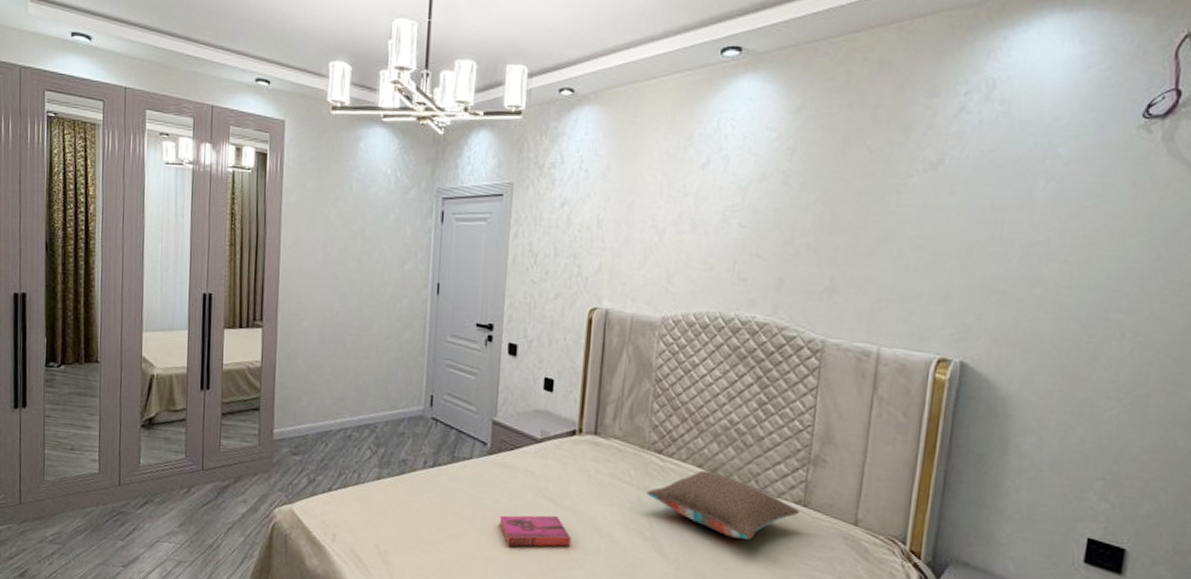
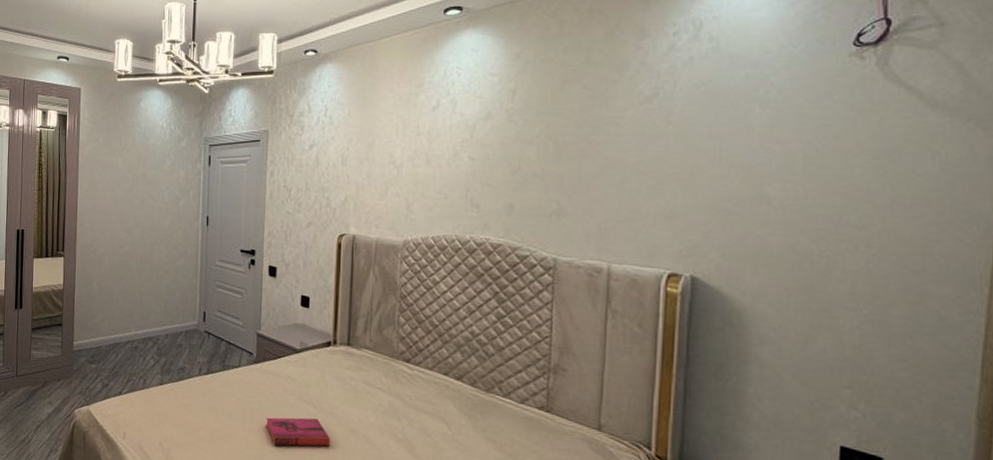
pillow: present [646,471,799,540] -> none [397,378,543,443]

